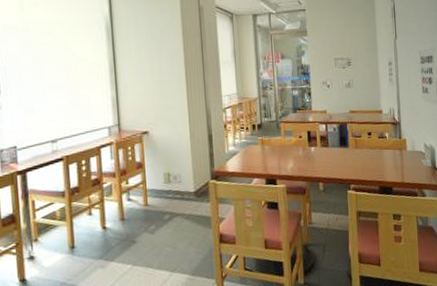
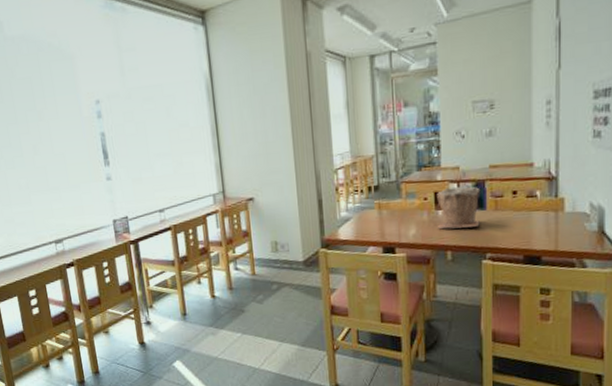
plant pot: none [310,127,344,164] -> present [437,186,481,229]

